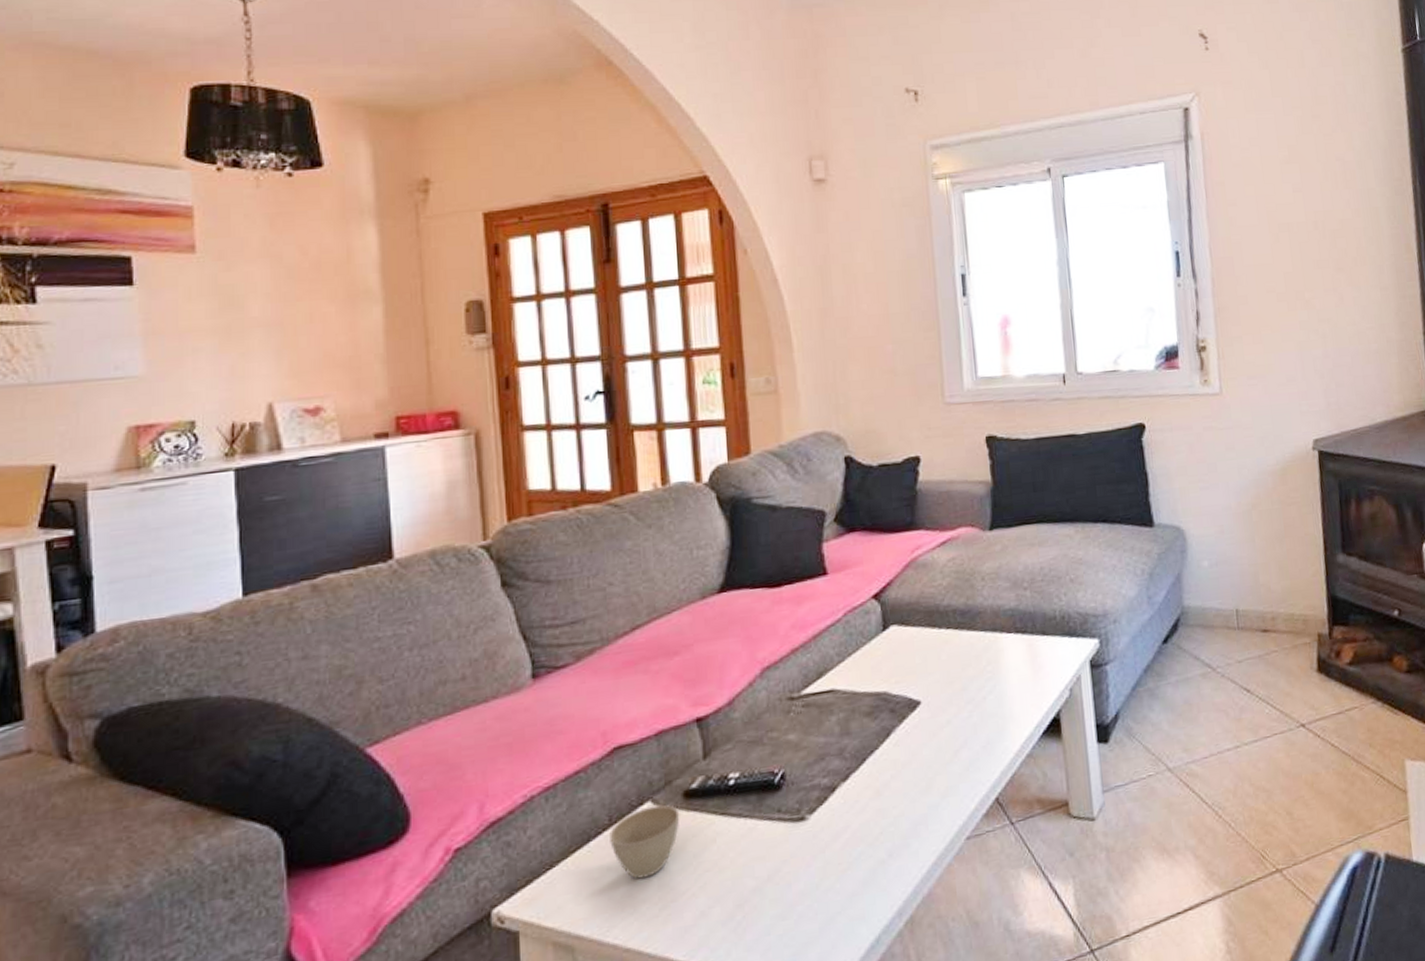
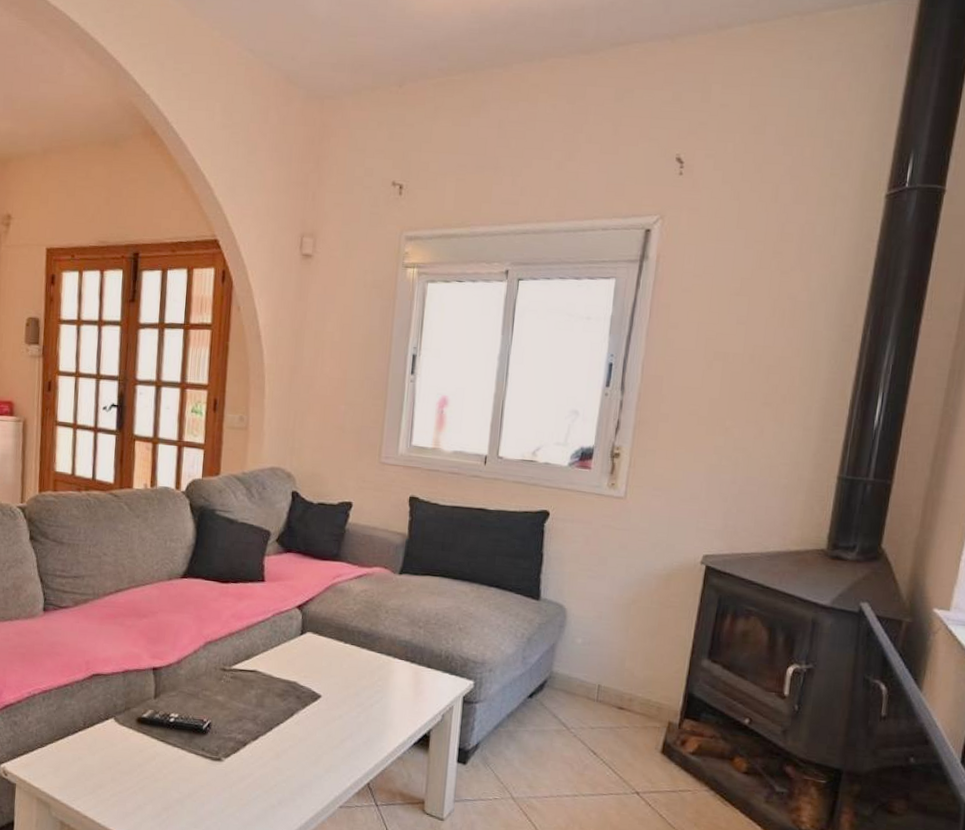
cup: present [609,804,680,879] -> none [82,721,133,771]

